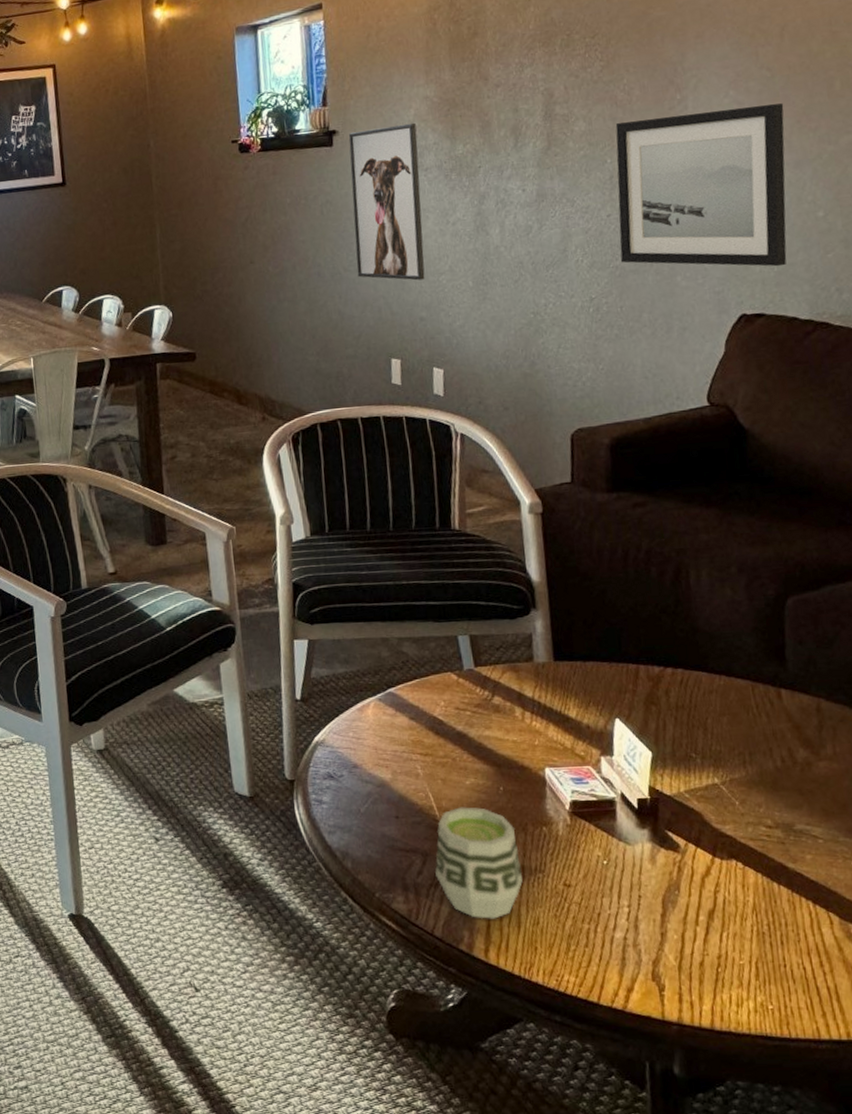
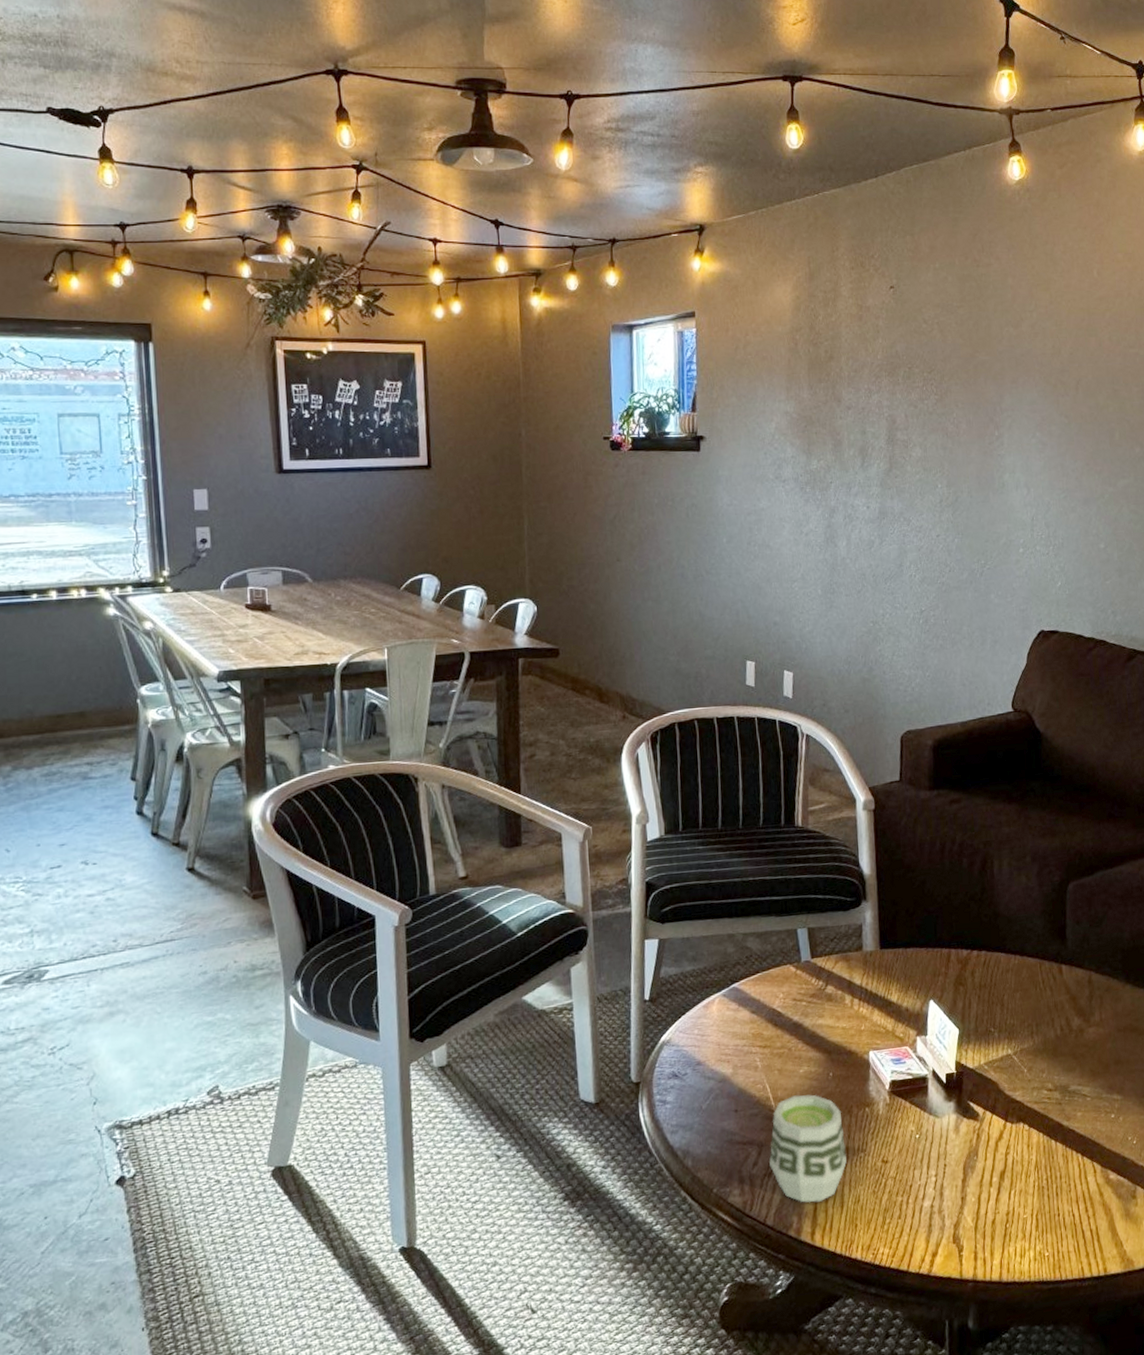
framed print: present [348,122,425,281] -> none [714,435,780,587]
wall art: present [615,103,787,267] -> none [946,447,1077,590]

